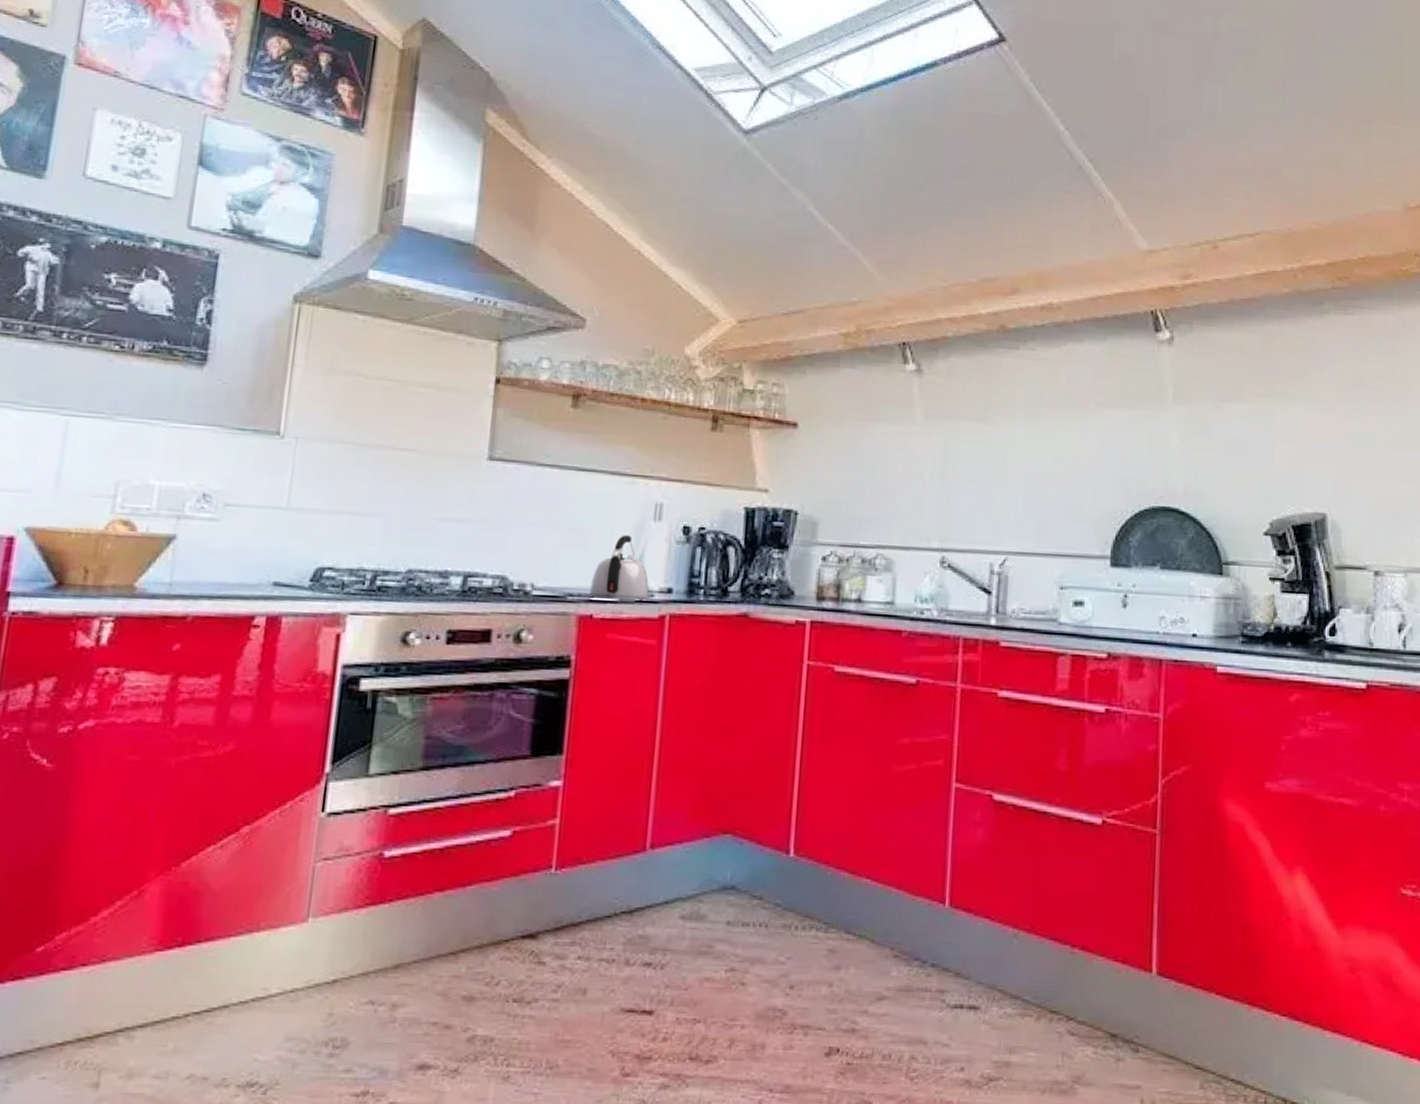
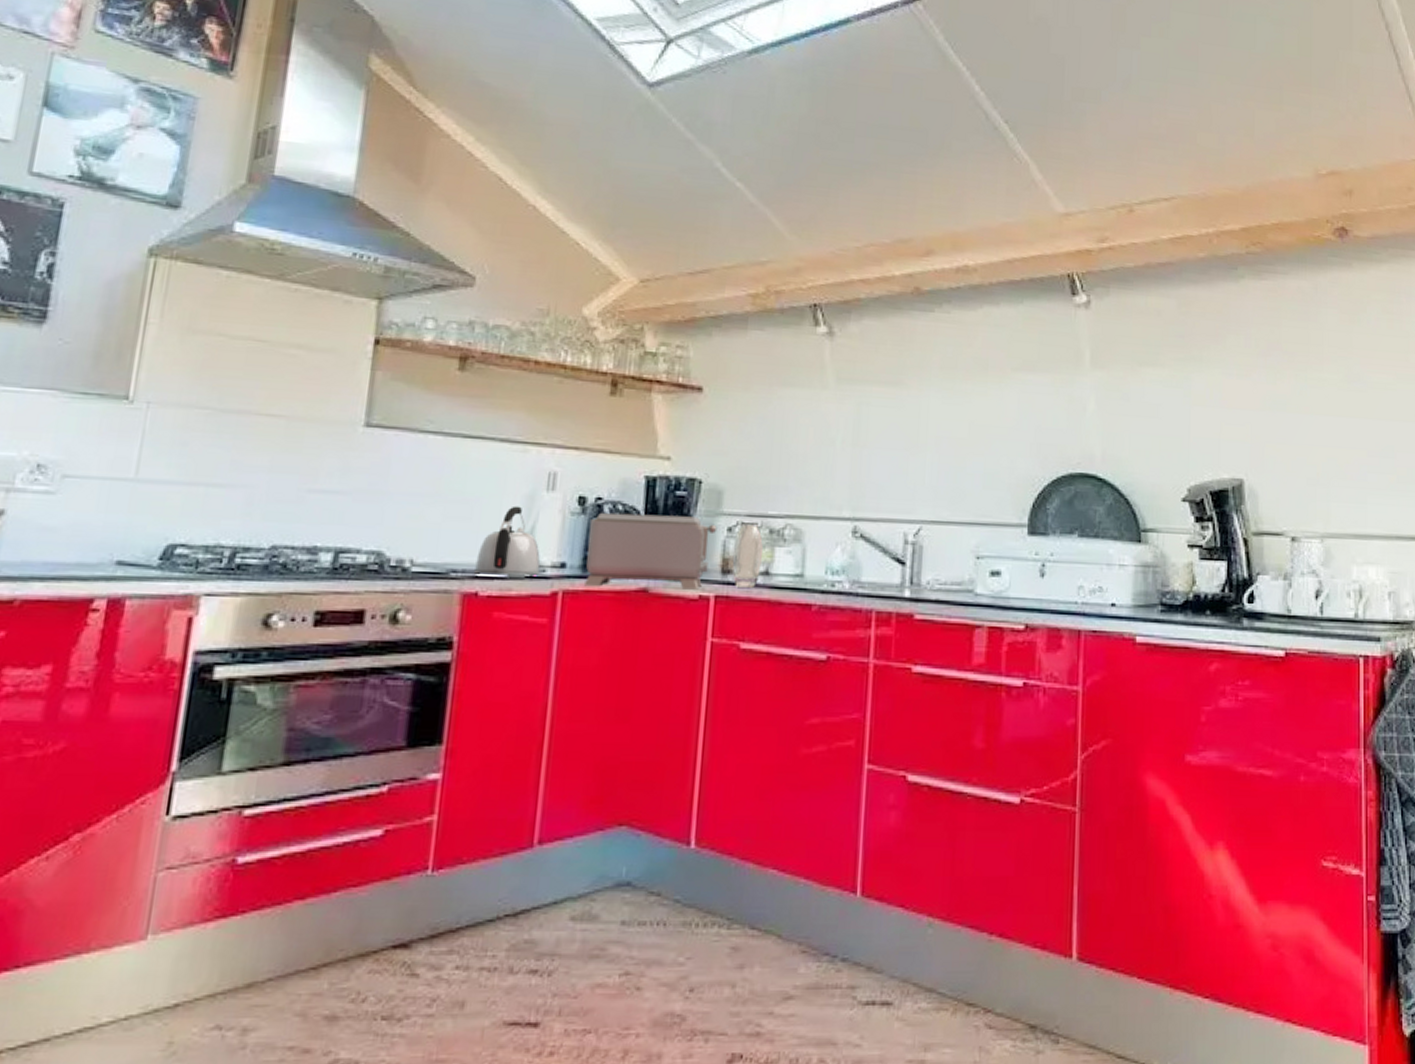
toaster: none [690,541,813,615] -> present [584,512,718,590]
vase: none [826,552,855,614] -> present [732,522,763,588]

